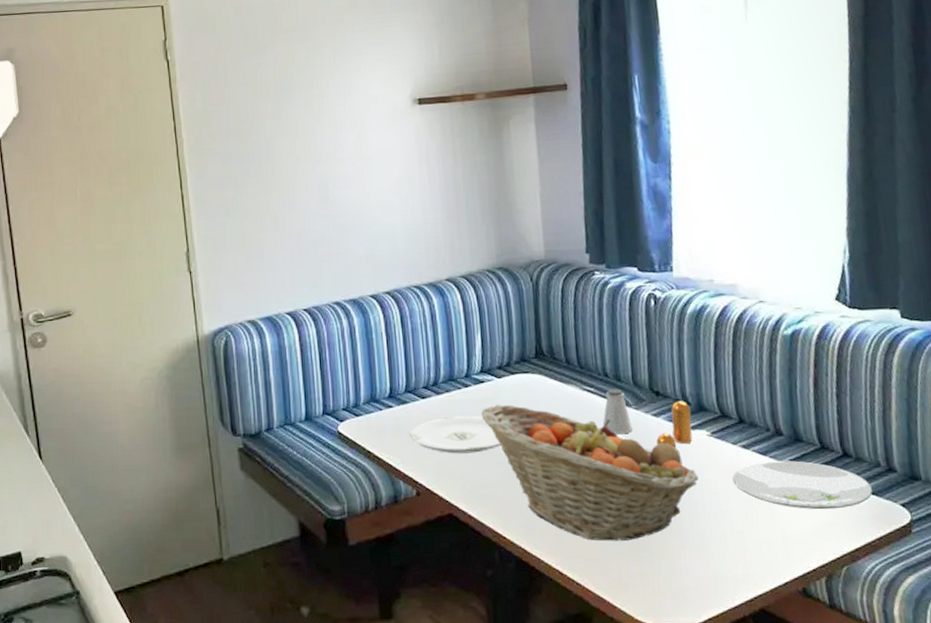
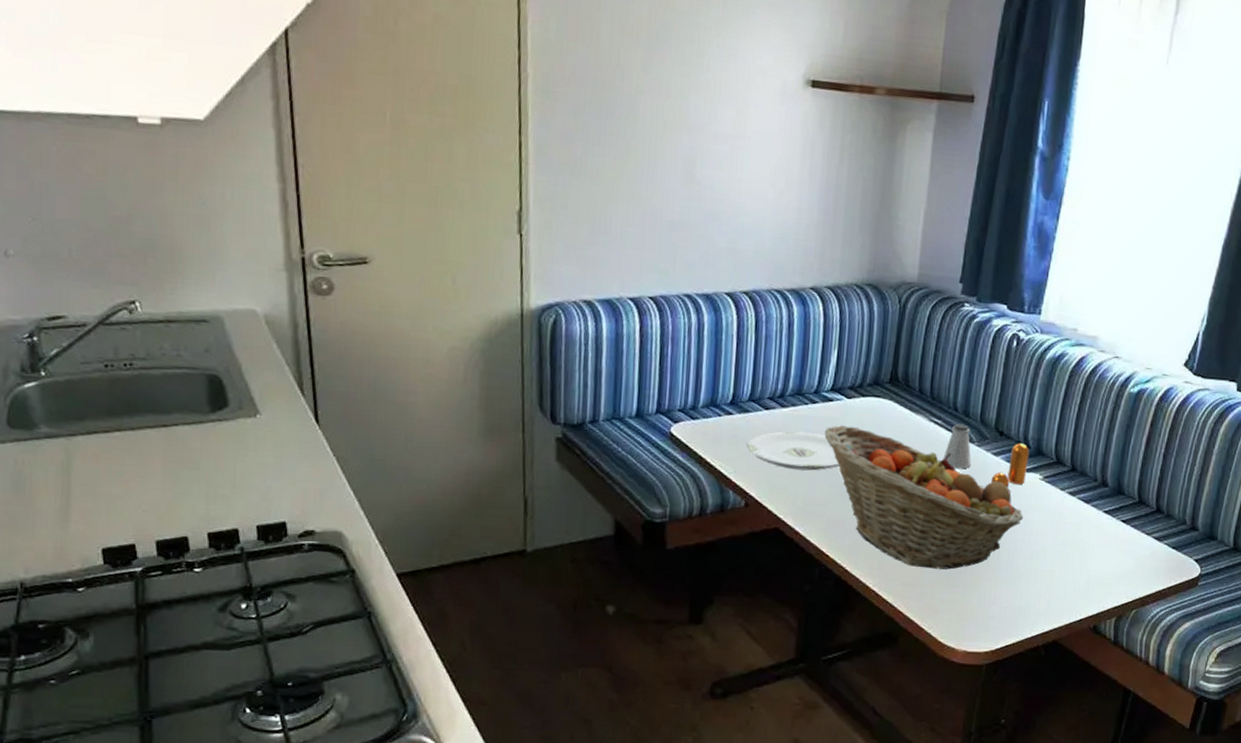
plate: present [732,460,874,510] -> none [1053,509,1175,559]

